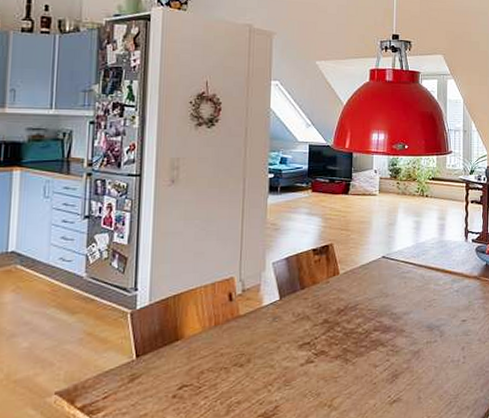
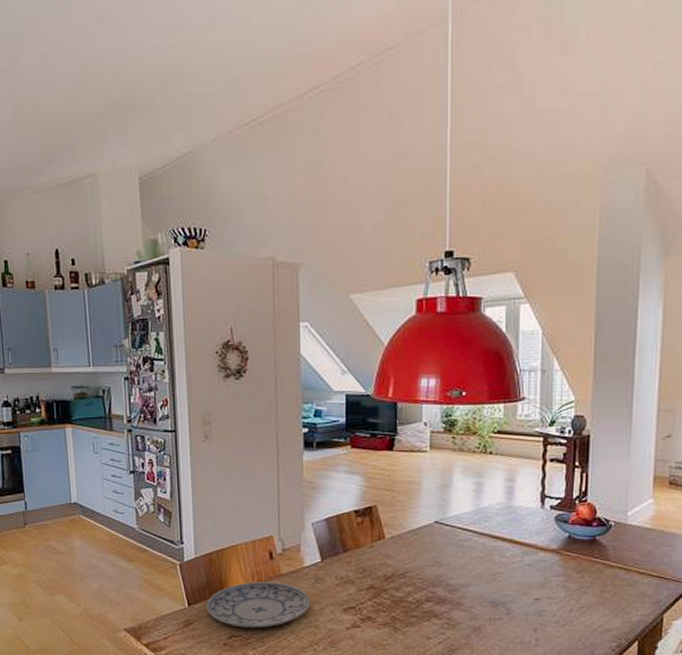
plate: none [156,324,268,376] -> present [205,582,311,628]

